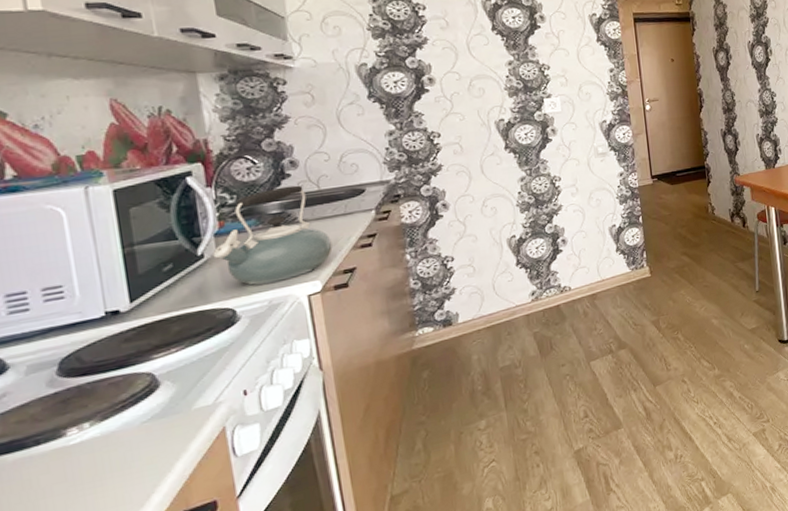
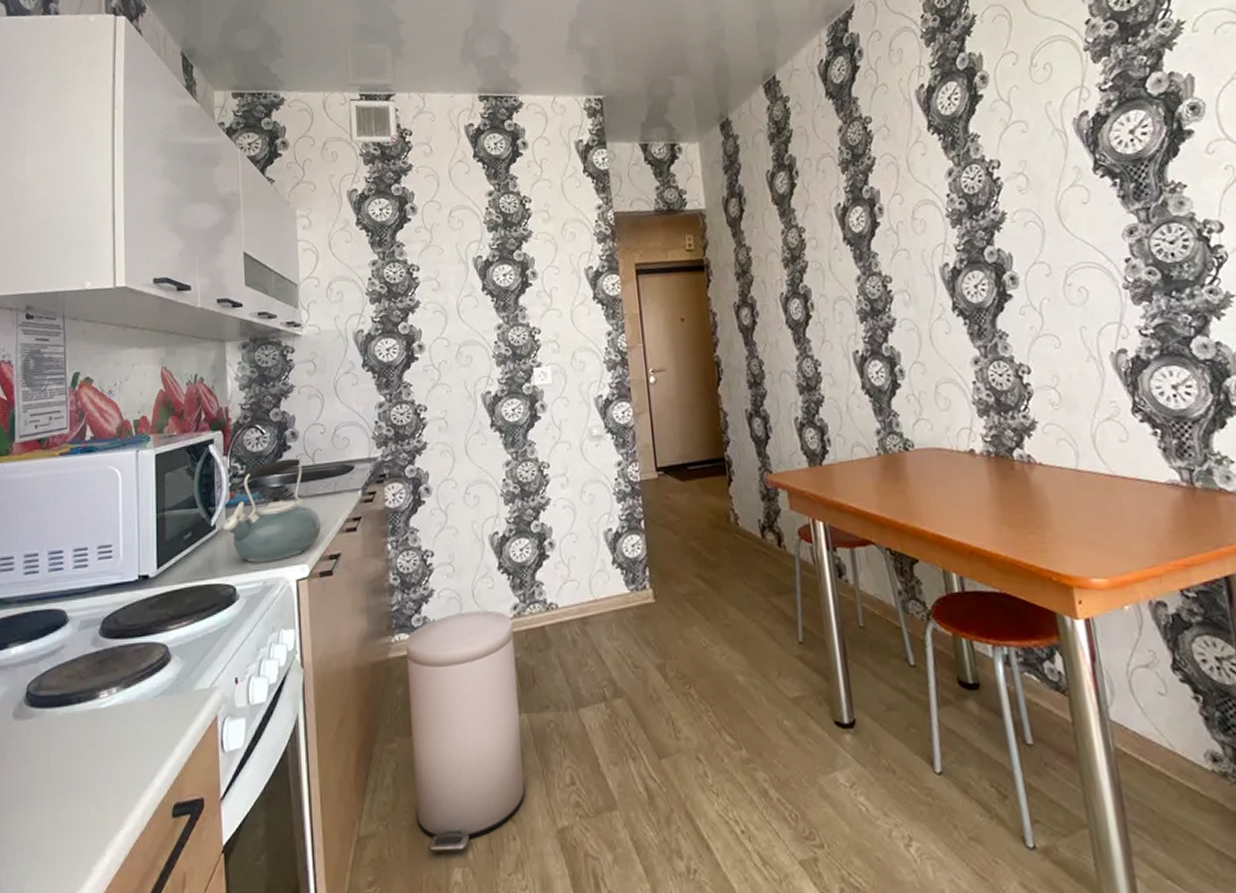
pedal bin: none [430,298,546,493] -> present [406,610,525,853]

